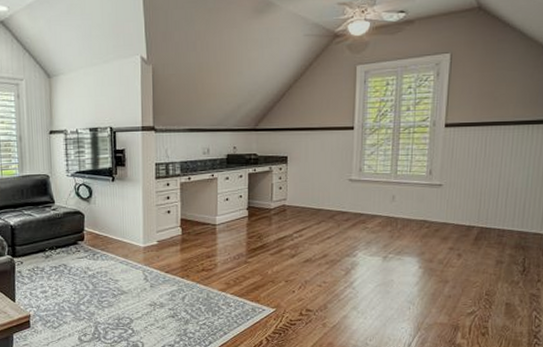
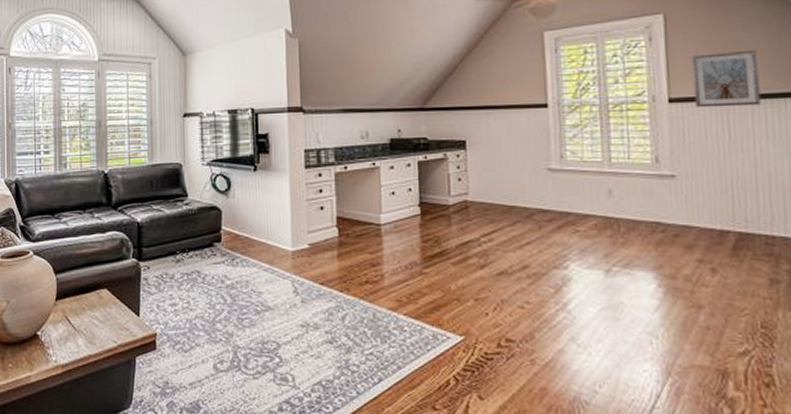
picture frame: none [463,85,514,132] -> present [692,49,762,108]

